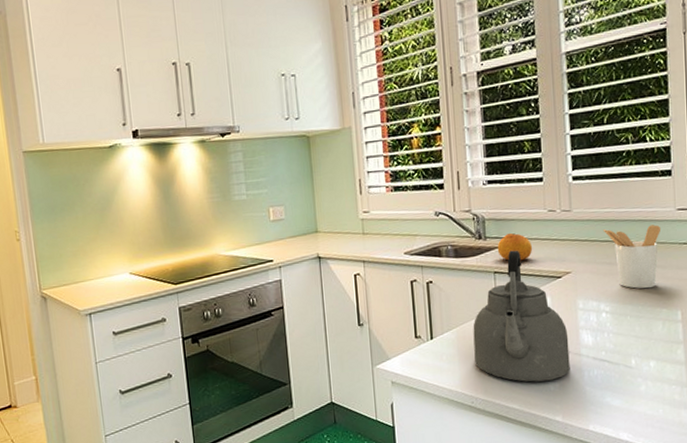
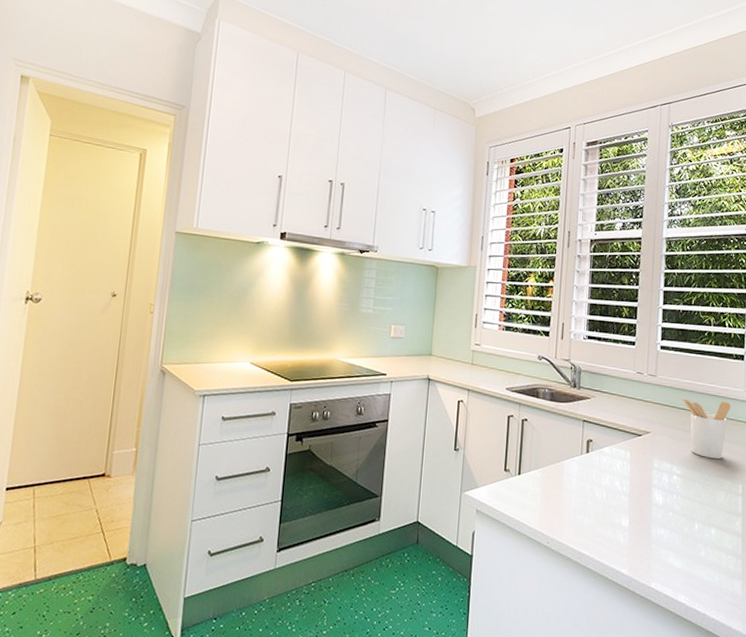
kettle: present [473,250,570,382] -> none [554,403,642,533]
fruit: present [497,232,533,261] -> none [588,386,620,414]

